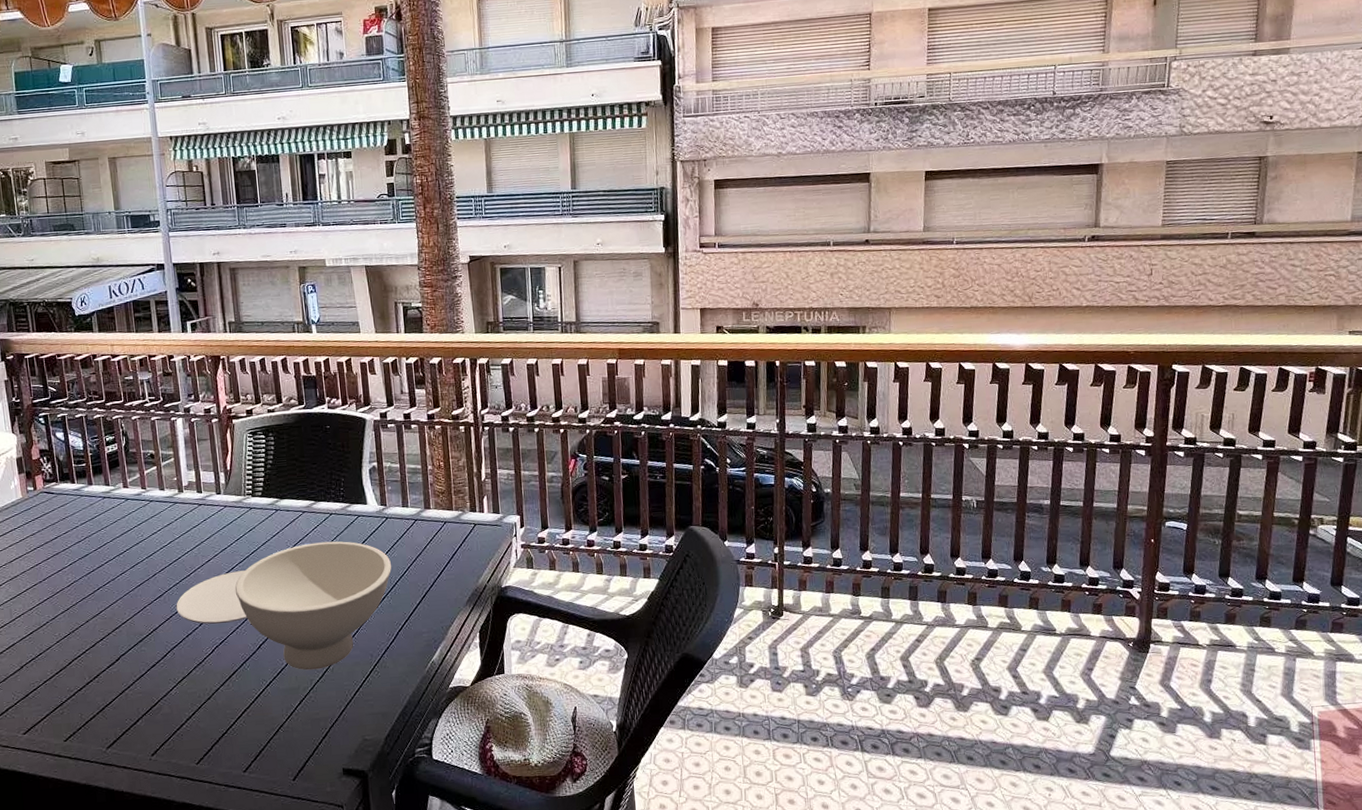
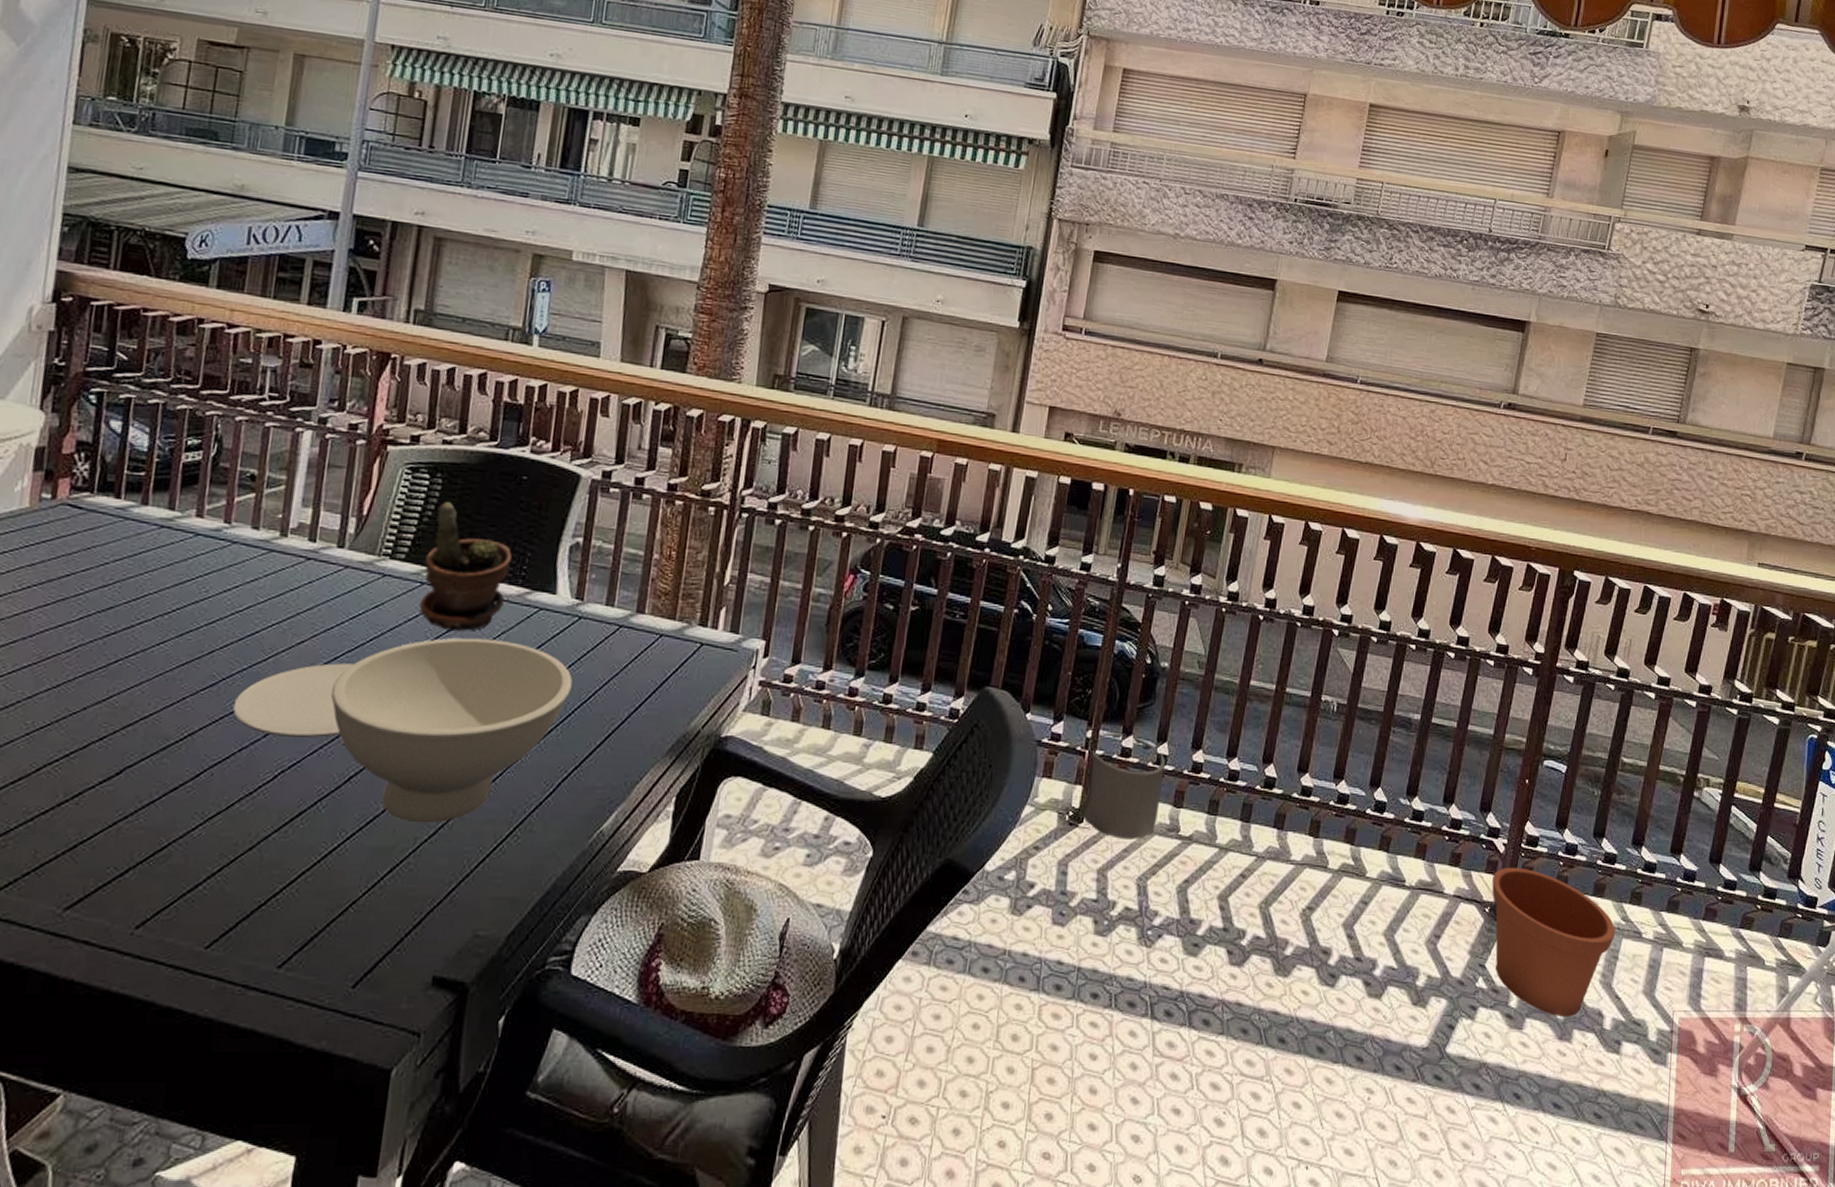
potted plant: none [275,452,333,539] -> present [419,502,512,631]
planter: none [778,546,842,625] -> present [1079,733,1165,841]
flower pot: none [1132,608,1250,720] -> present [1492,867,1616,1016]

